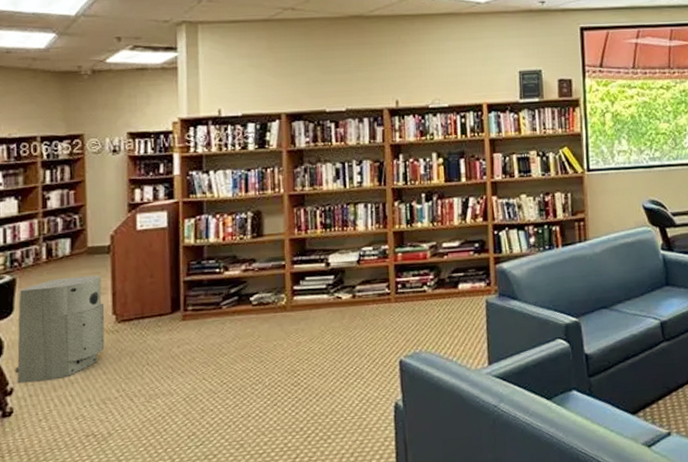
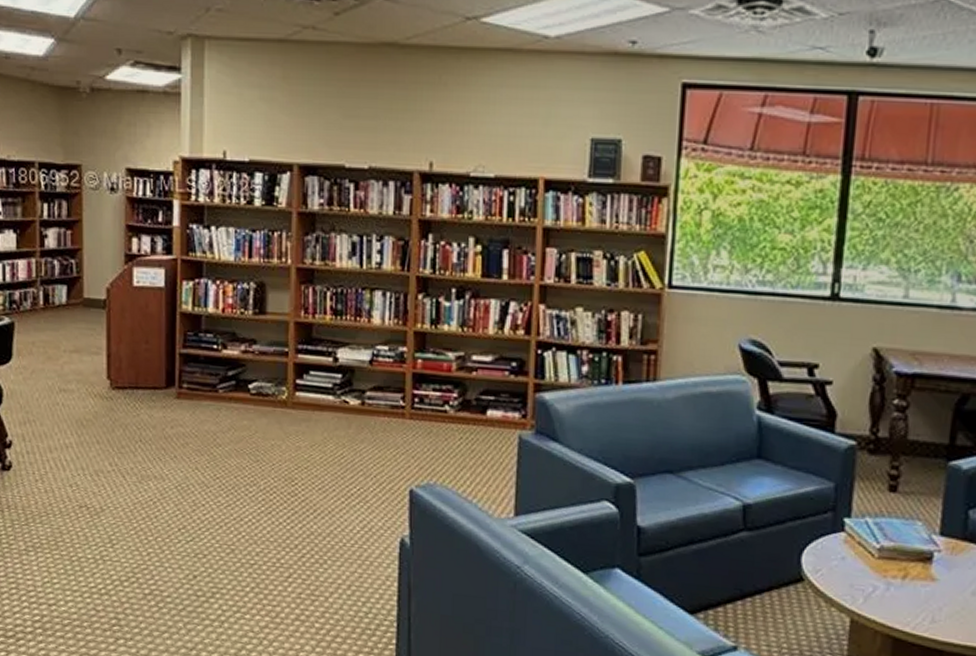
air purifier: present [15,275,105,384] -> none [13,329,99,440]

